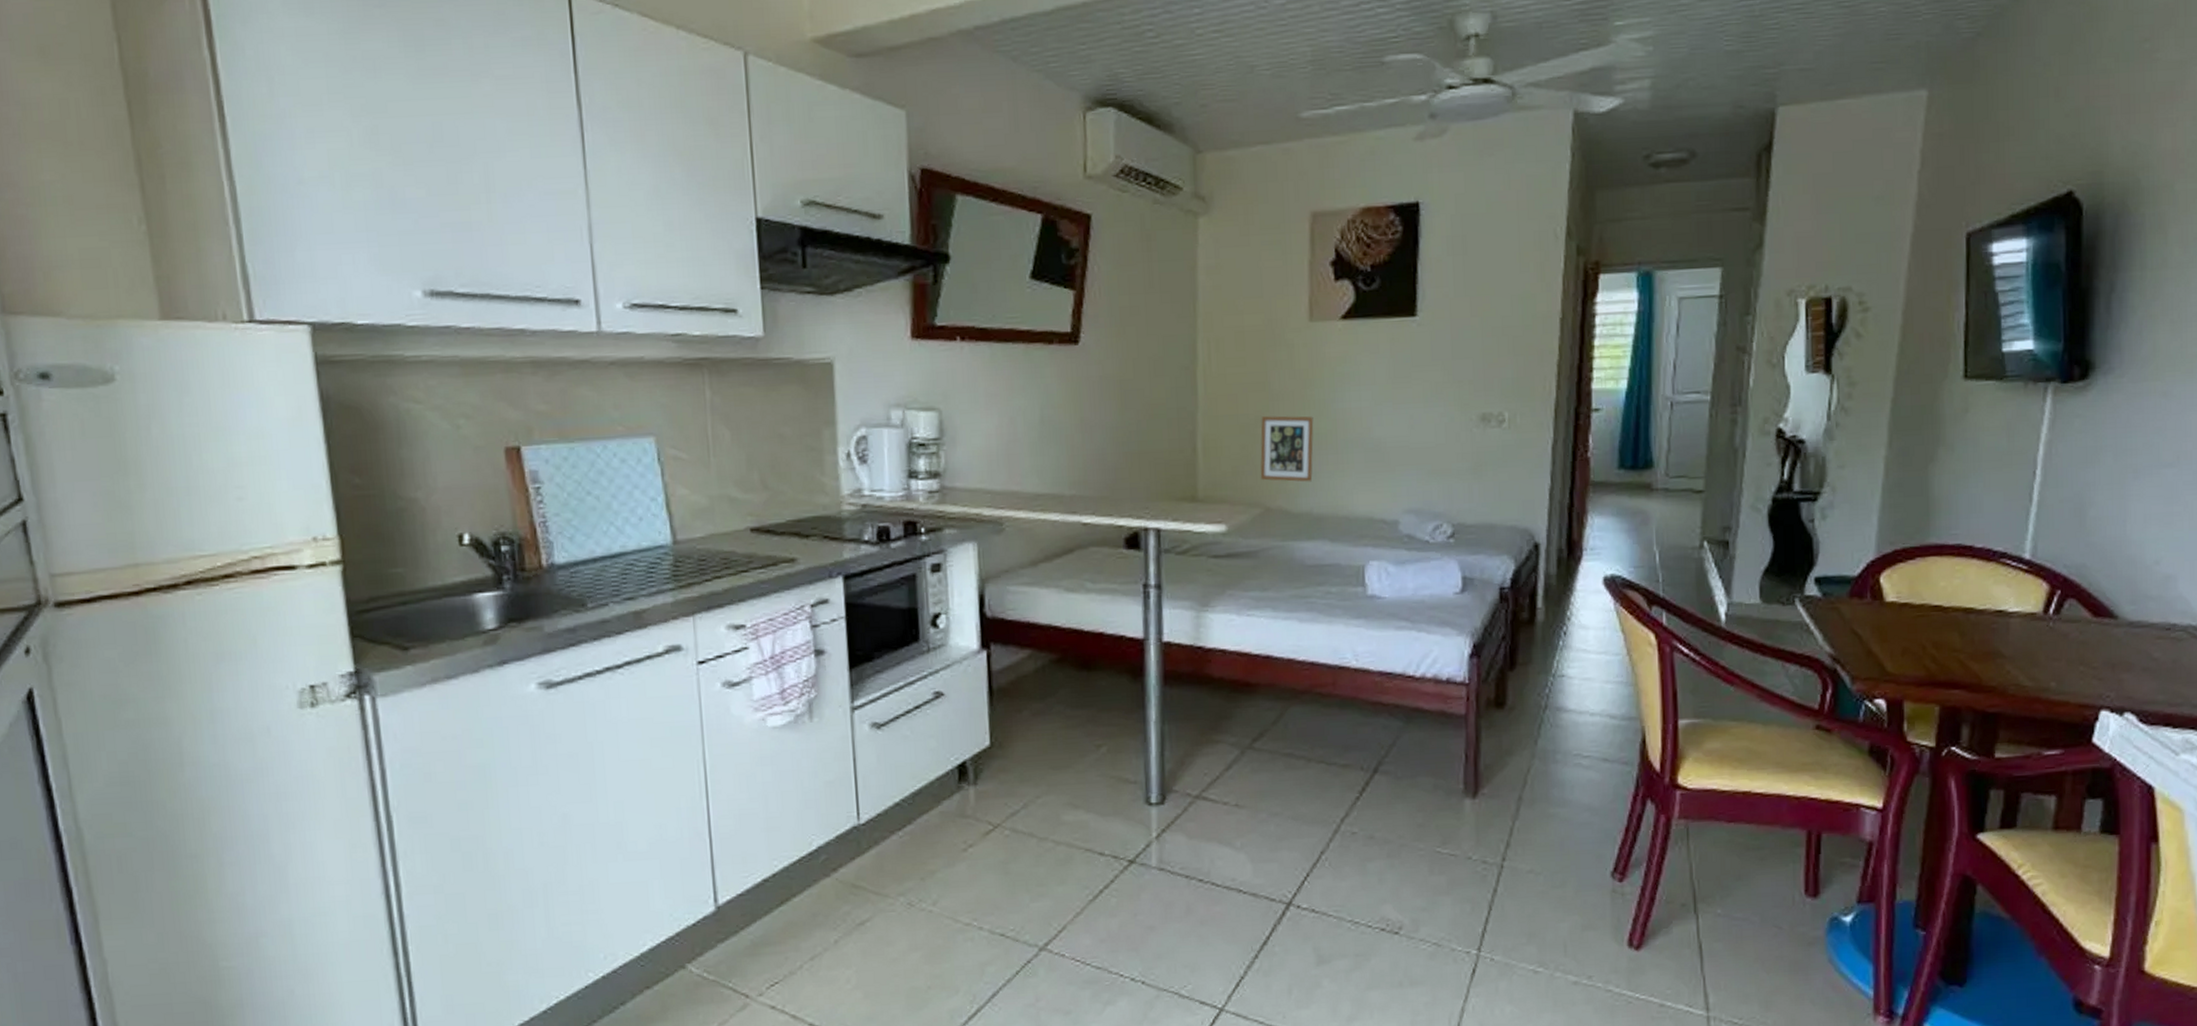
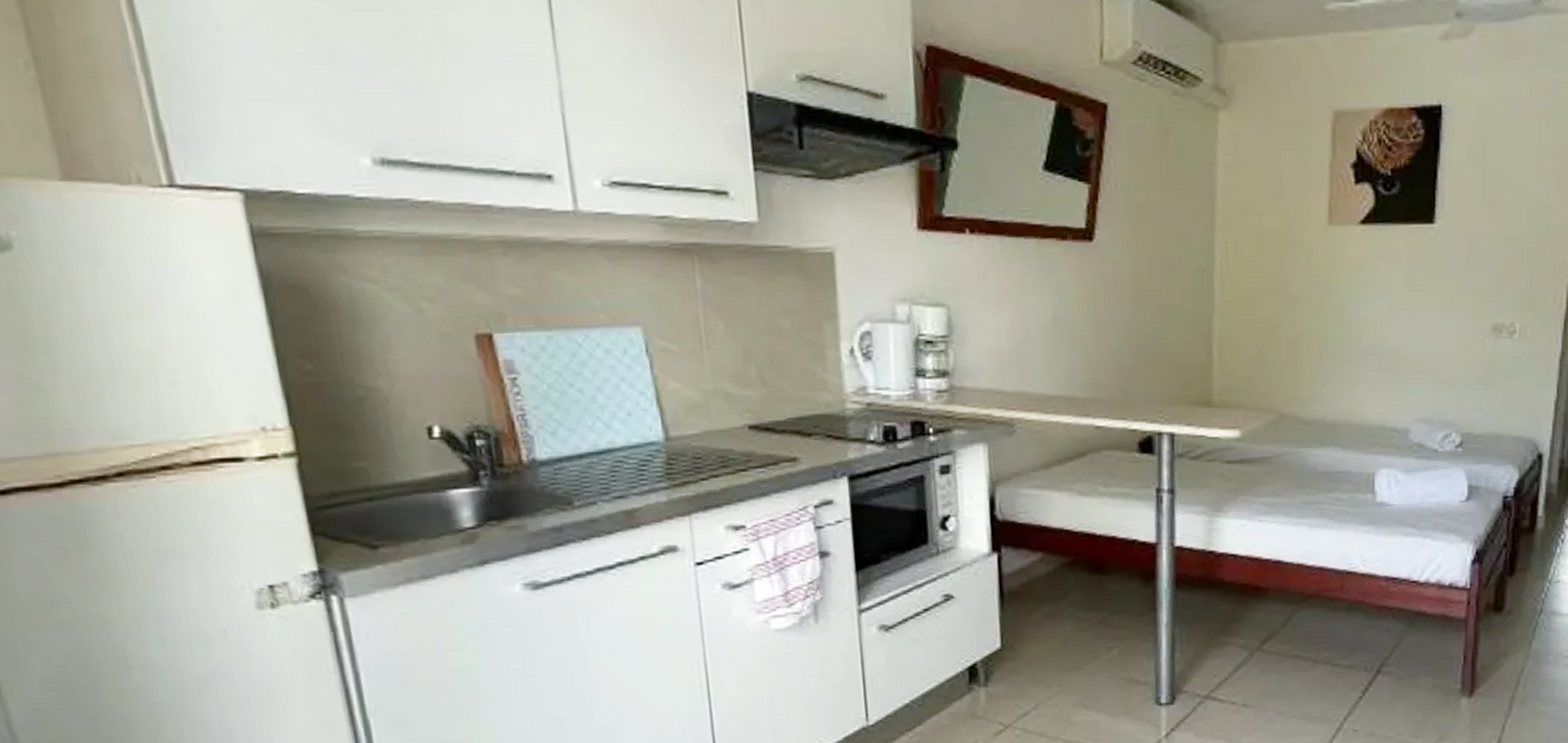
picture frame: present [1260,415,1314,482] -> none [1275,321,1330,389]

